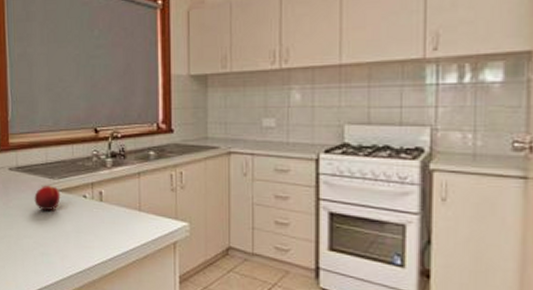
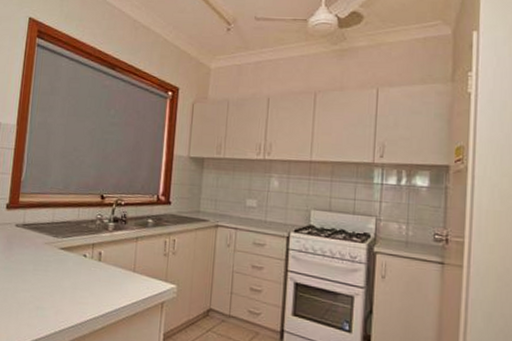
fruit: present [34,185,61,211] -> none [36,243,62,267]

